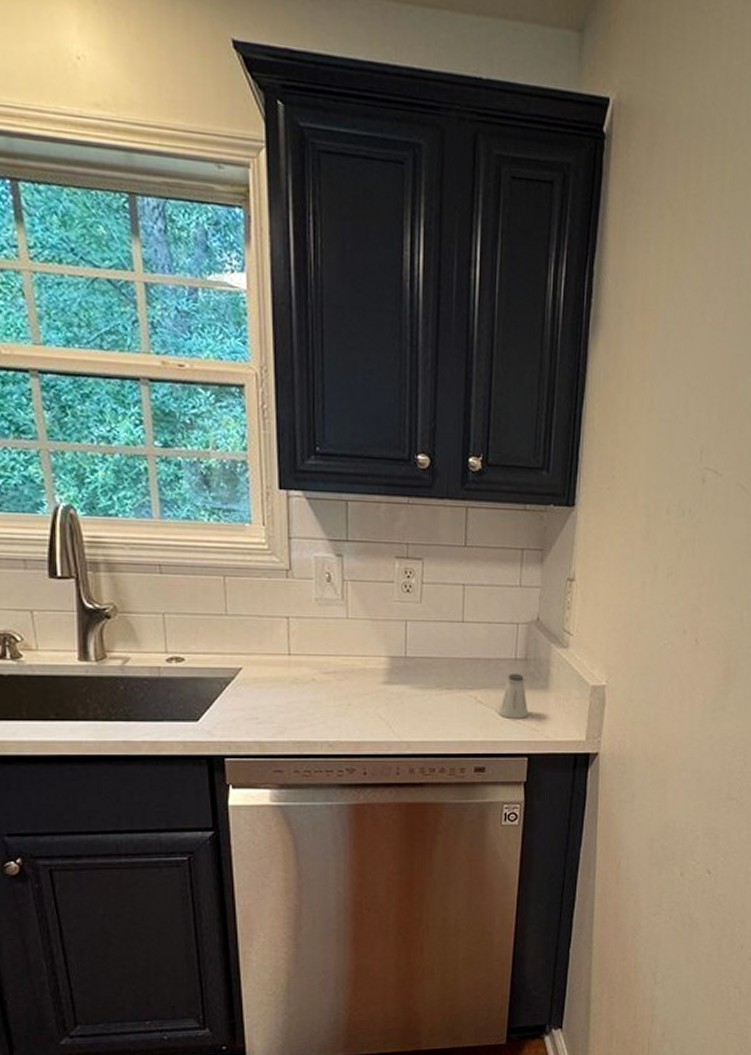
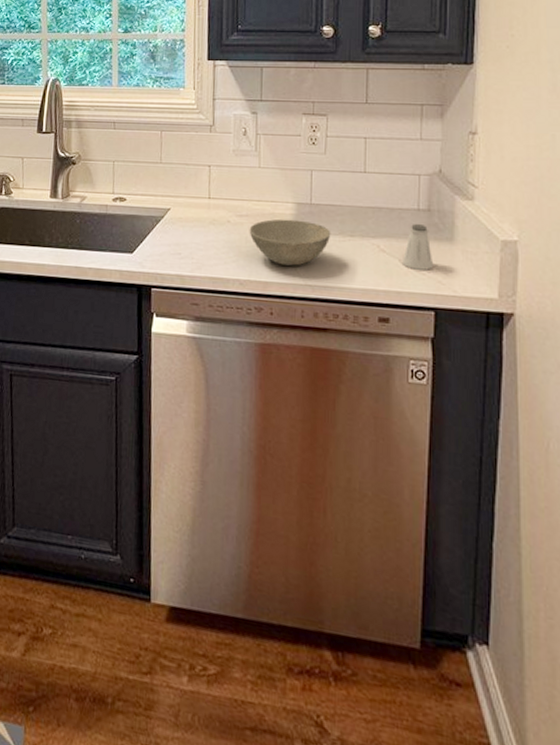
bowl: none [337,674,428,723] -> present [249,219,331,266]

